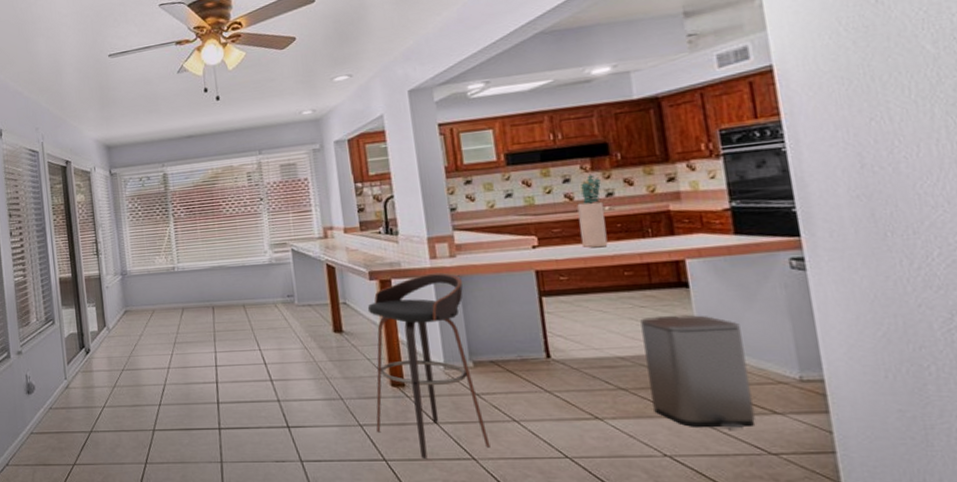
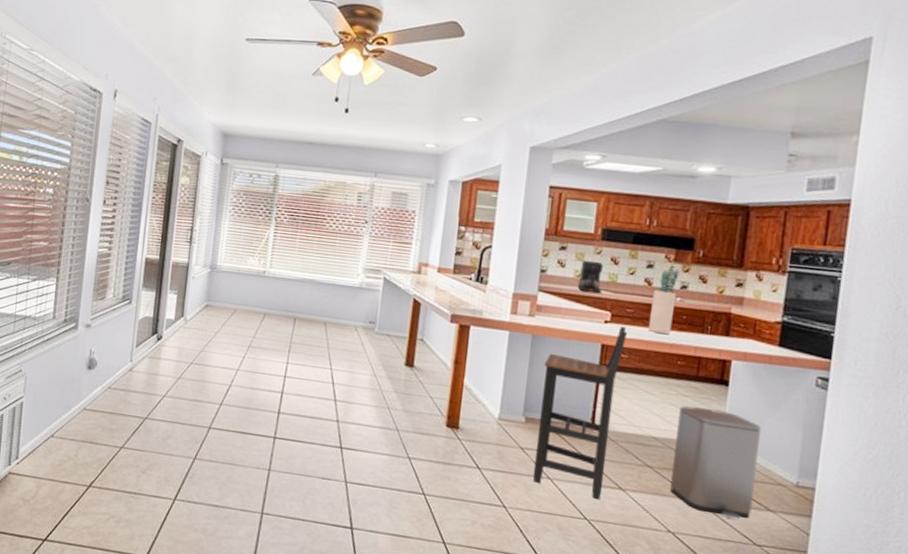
bar stool: present [367,272,491,458] -> none [423,327,534,499]
bar stool: none [478,248,578,434] -> present [532,326,627,499]
coffee maker: none [491,187,520,222] -> present [577,260,604,294]

